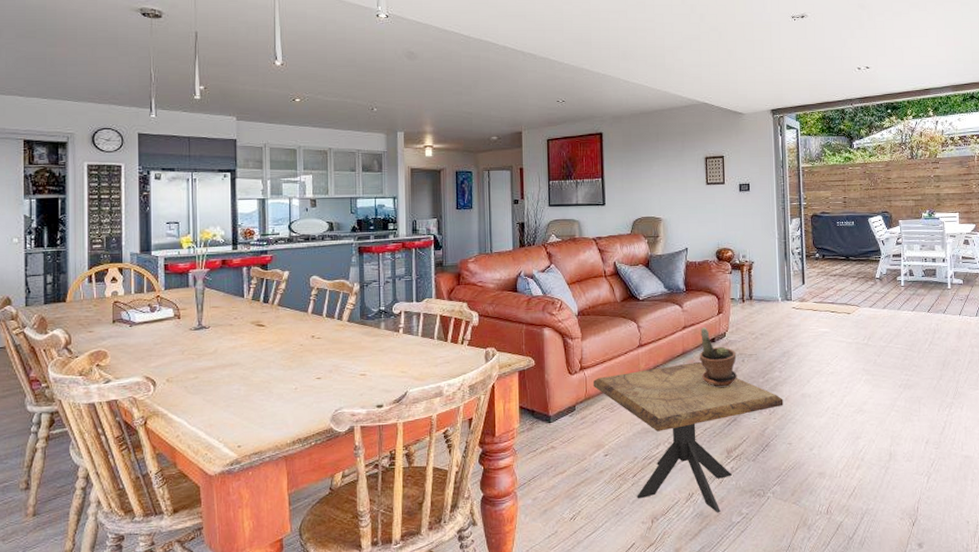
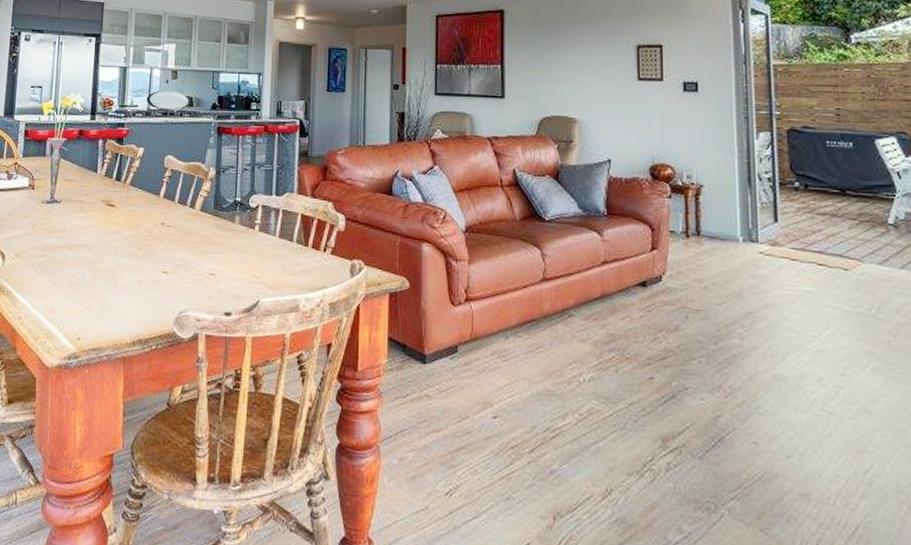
side table: present [594,361,784,513] -> none [482,310,746,524]
potted plant: present [699,327,737,388] -> none [624,265,678,351]

